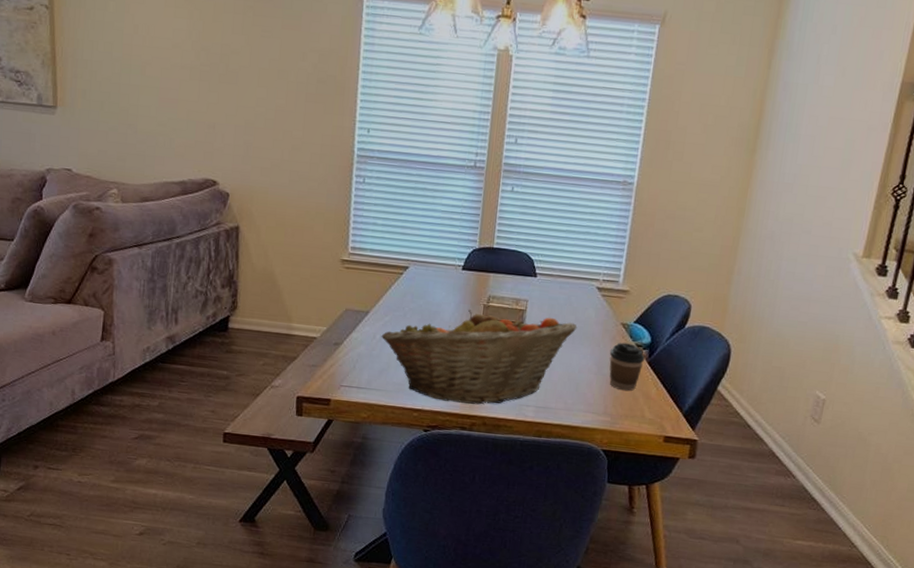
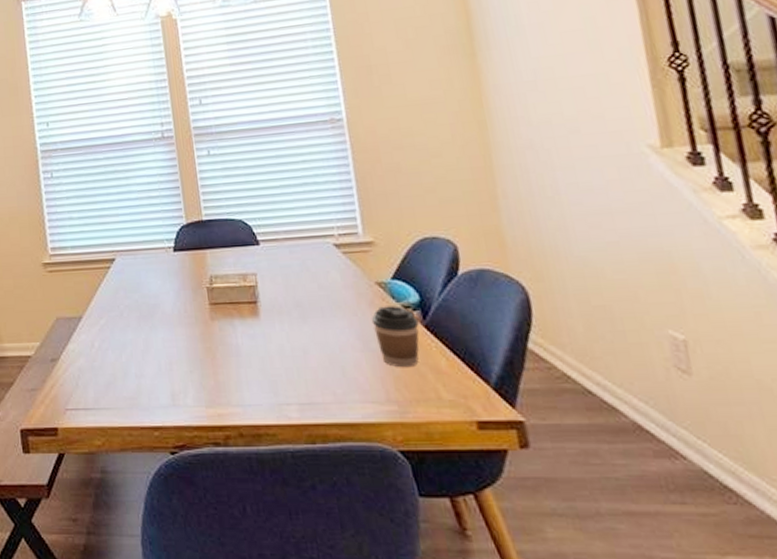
fruit basket: present [381,309,577,405] -> none [100,289,324,412]

